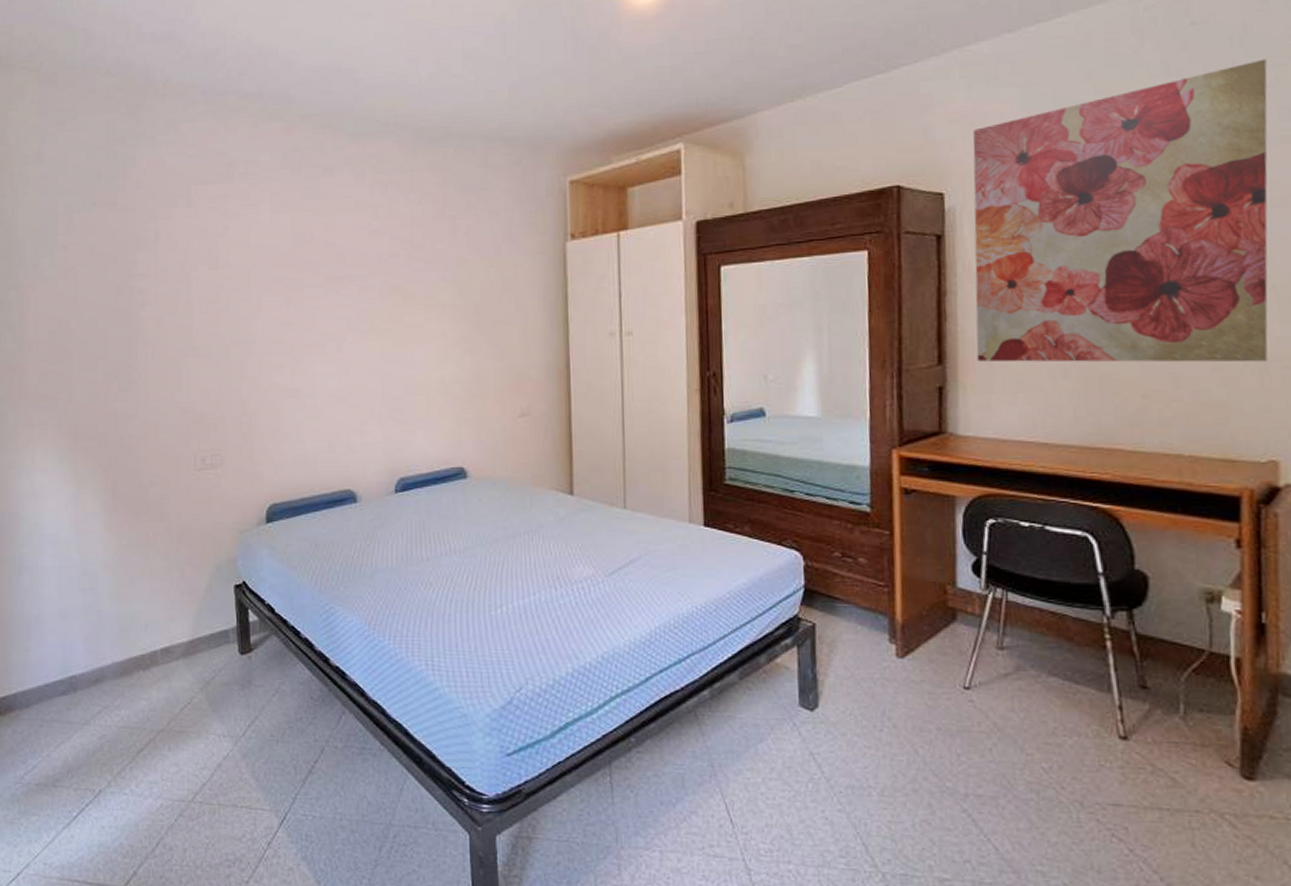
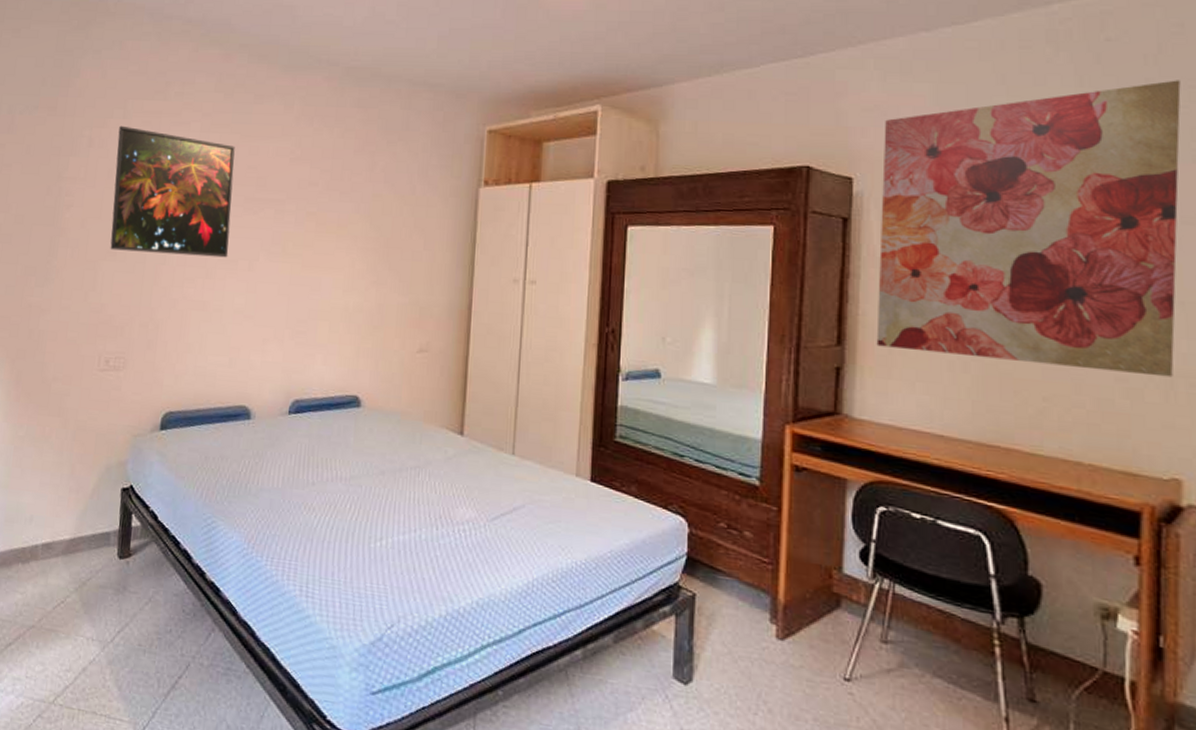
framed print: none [185,214,315,345] -> present [110,125,235,258]

